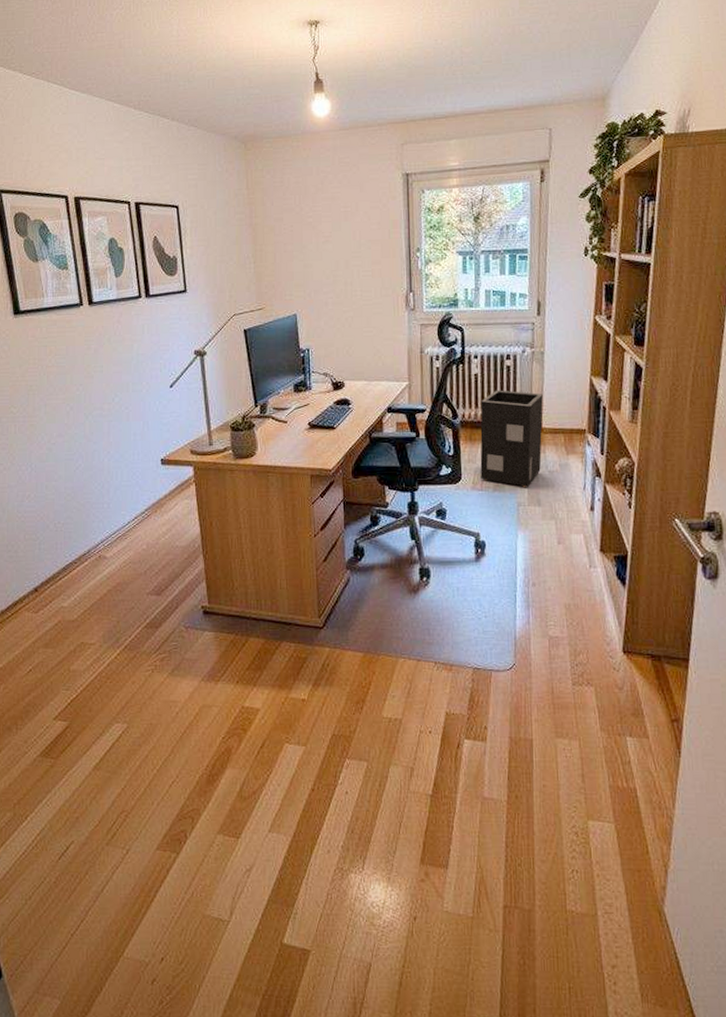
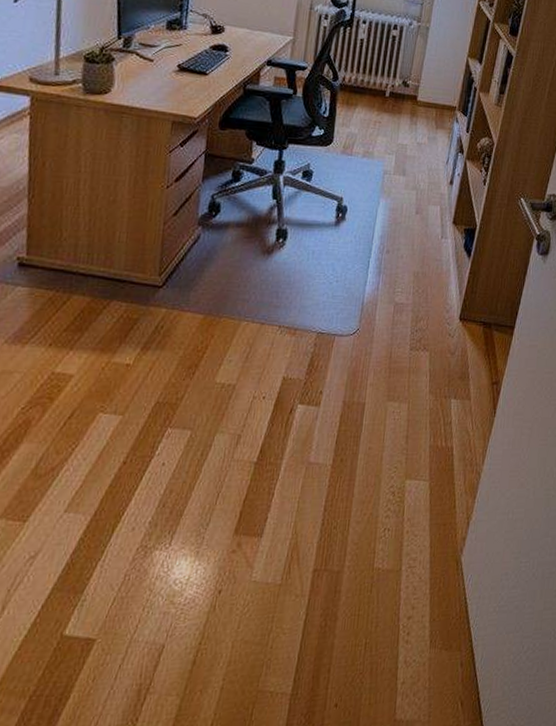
speaker: present [480,390,543,488] -> none [352,57,422,157]

